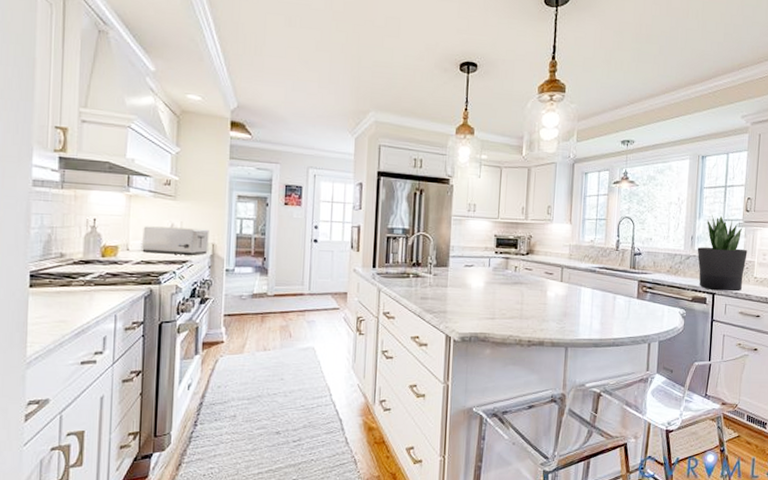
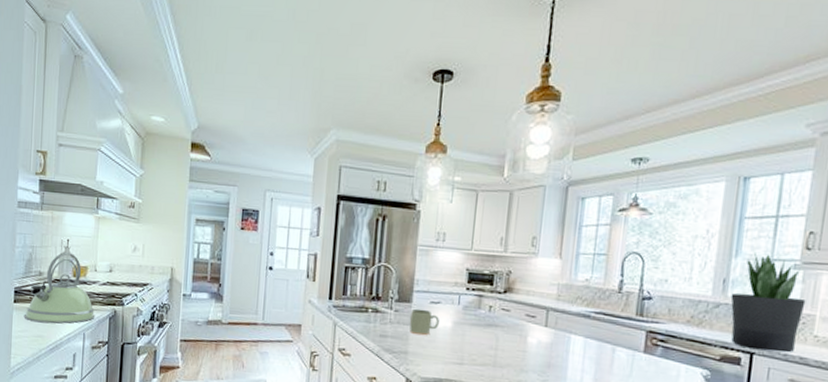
kettle: none [43,232,128,307] -> present [25,252,95,324]
toaster: present [142,226,209,255] -> none [108,248,169,279]
mug: none [446,272,473,296] -> present [409,308,439,335]

